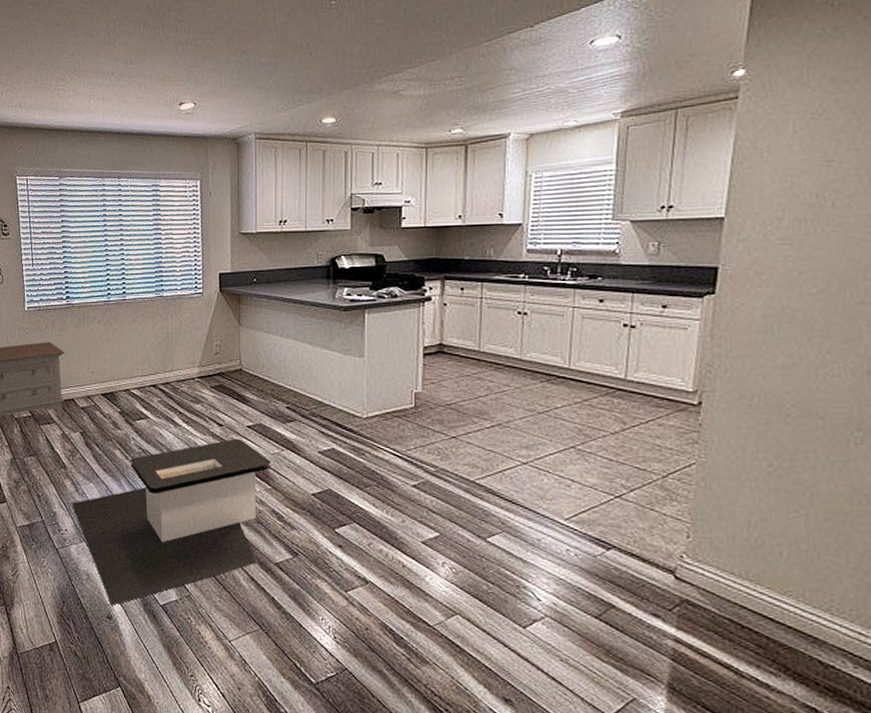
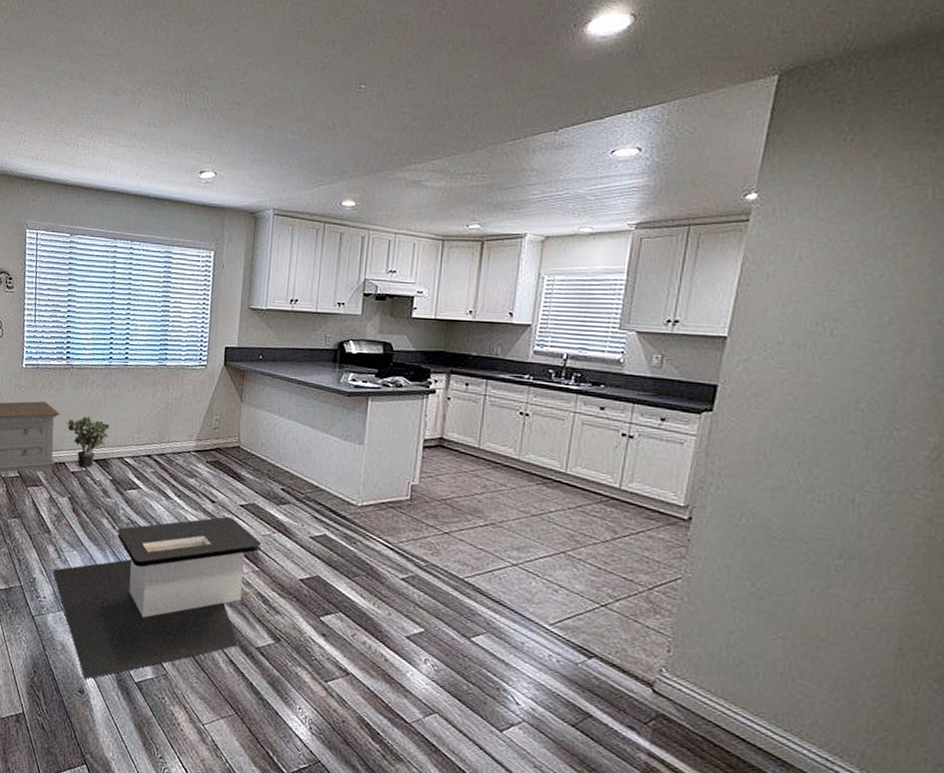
potted plant: none [71,353,114,402] -> present [66,416,110,468]

